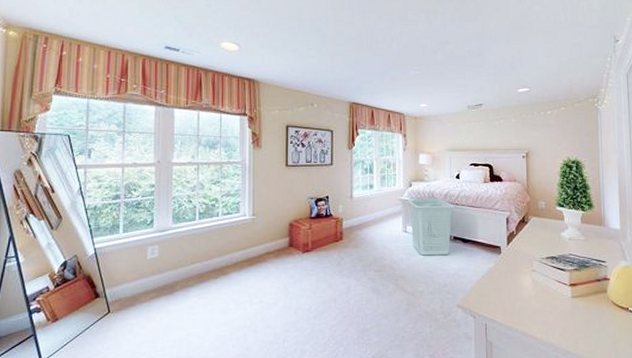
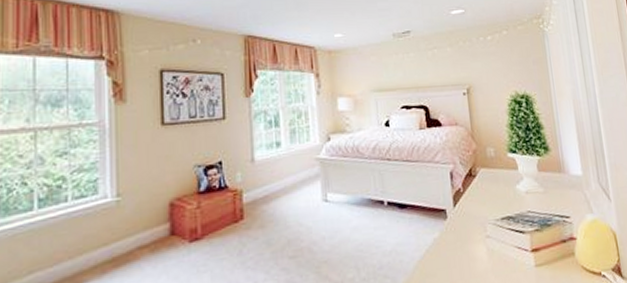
laundry basket: present [407,197,456,256] -> none [326,152,387,231]

